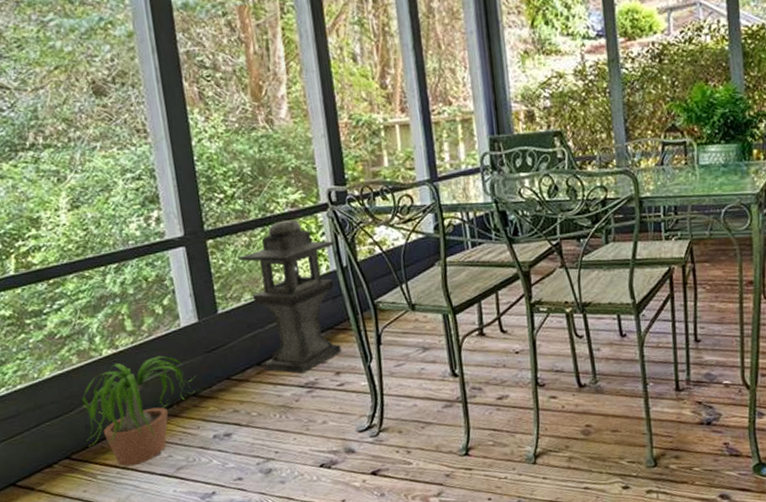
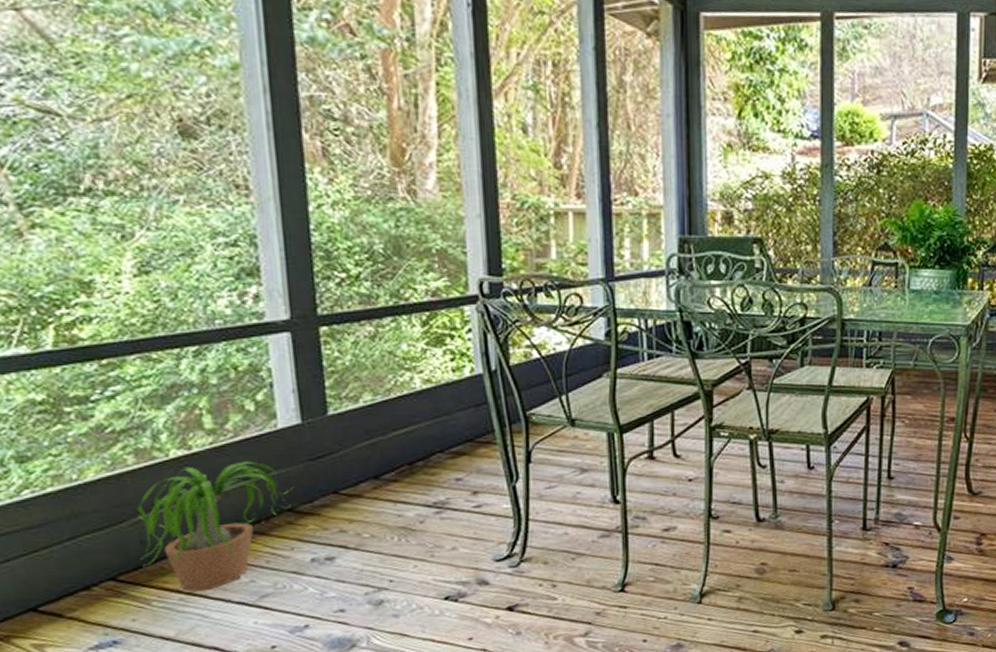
lantern: present [238,219,342,374] -> none [360,311,484,491]

